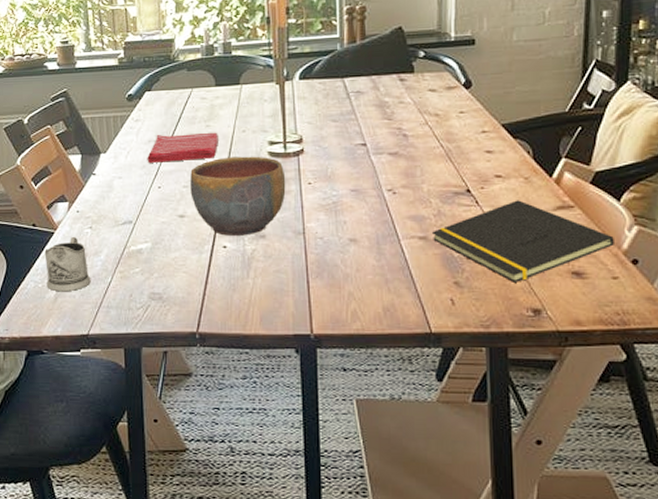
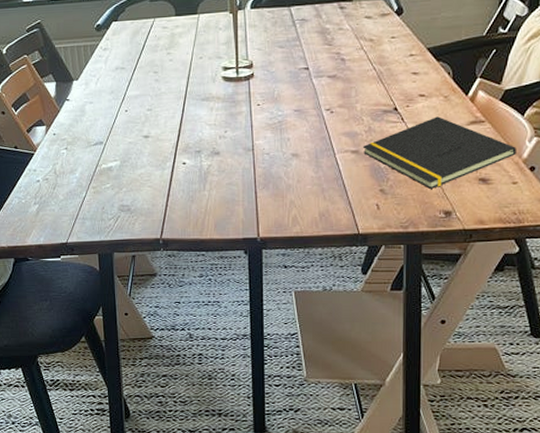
tea glass holder: present [44,236,91,292] -> none [26,156,68,206]
dish towel: present [147,132,218,163] -> none [115,59,178,89]
bowl: present [190,156,286,236] -> none [154,80,238,154]

